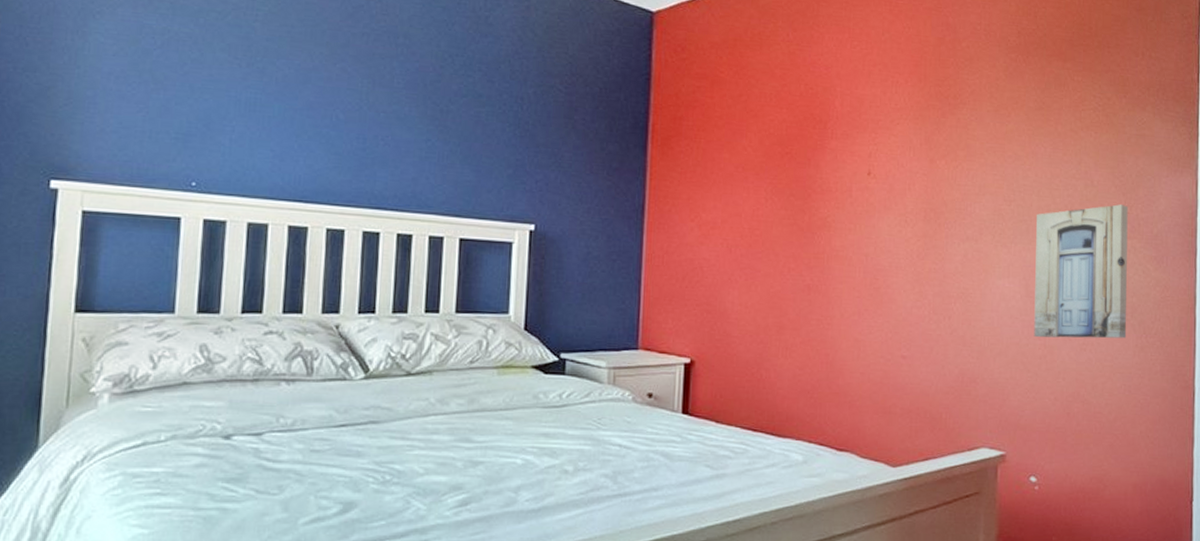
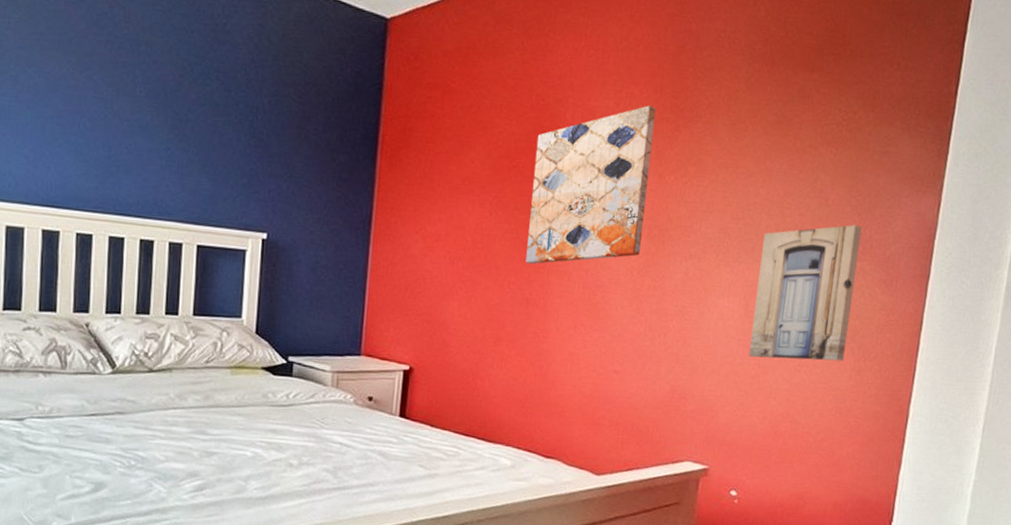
wall art: none [804,93,922,250] -> present [525,105,656,264]

